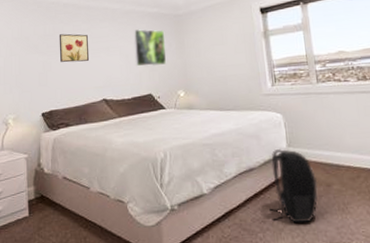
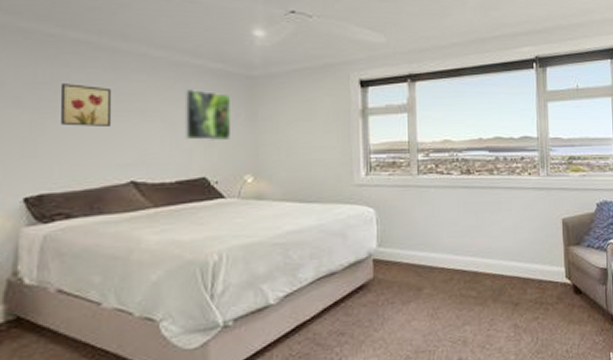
backpack: present [269,148,318,224] -> none [350,248,408,334]

